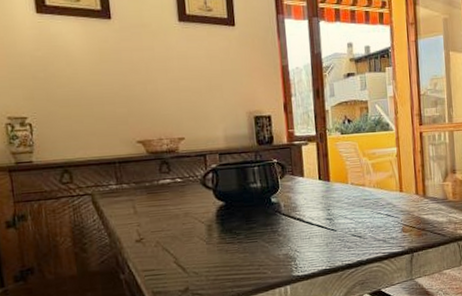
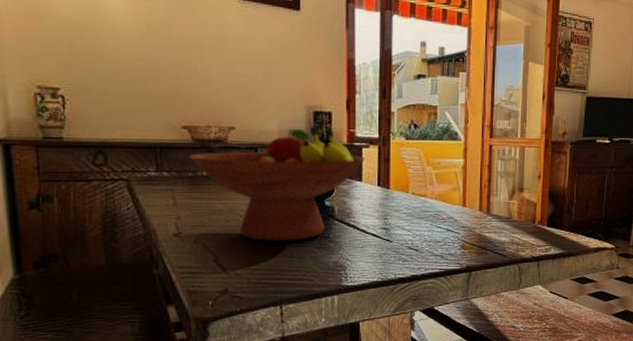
fruit bowl: none [144,130,305,240] -> present [188,126,365,241]

